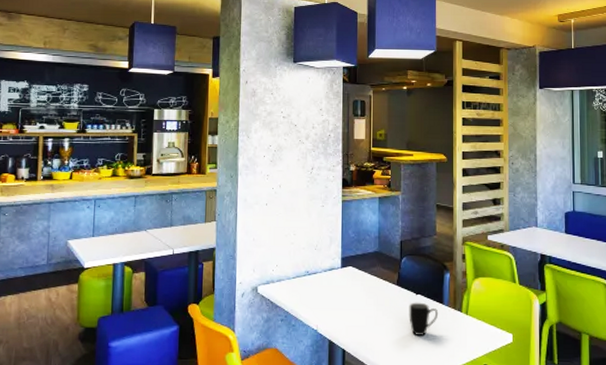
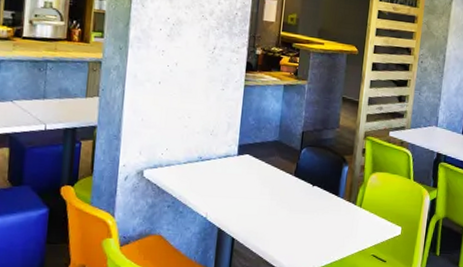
mug: present [409,302,439,335] -> none [303,193,333,226]

